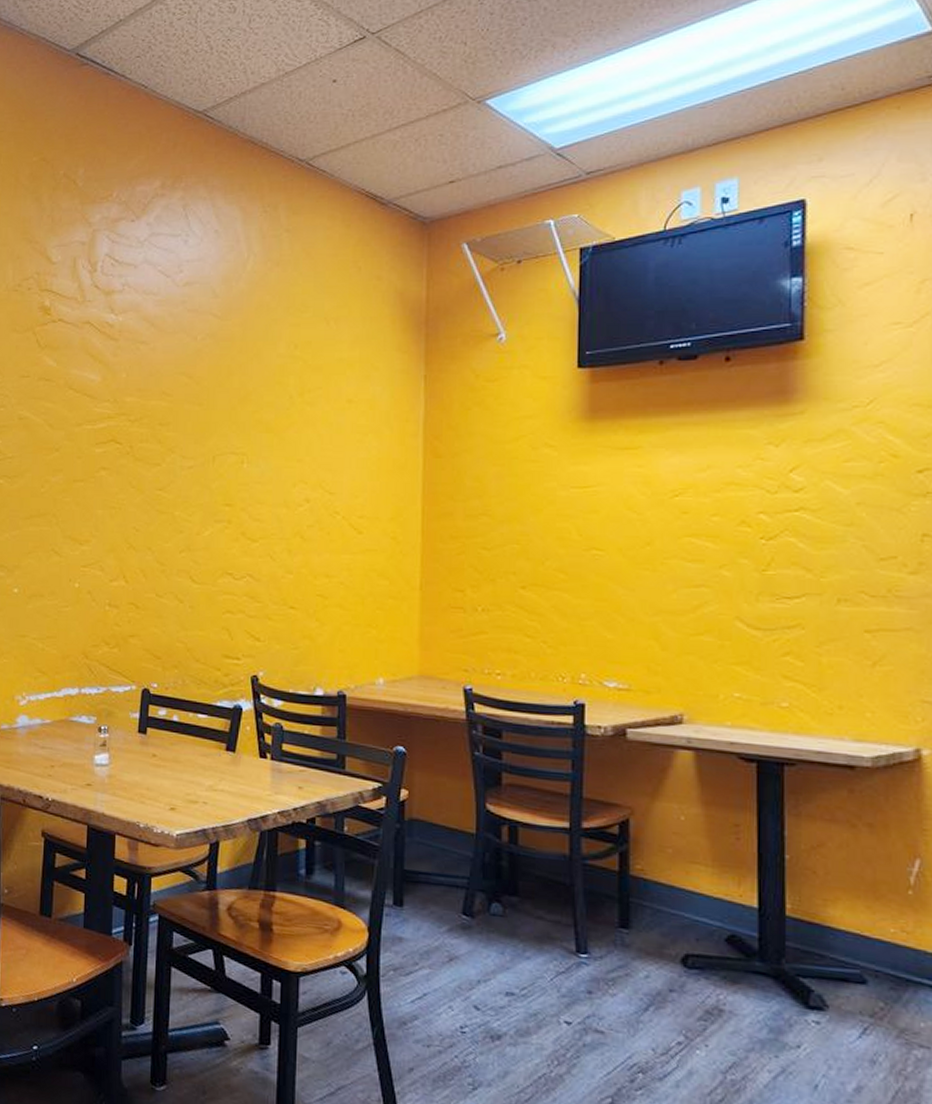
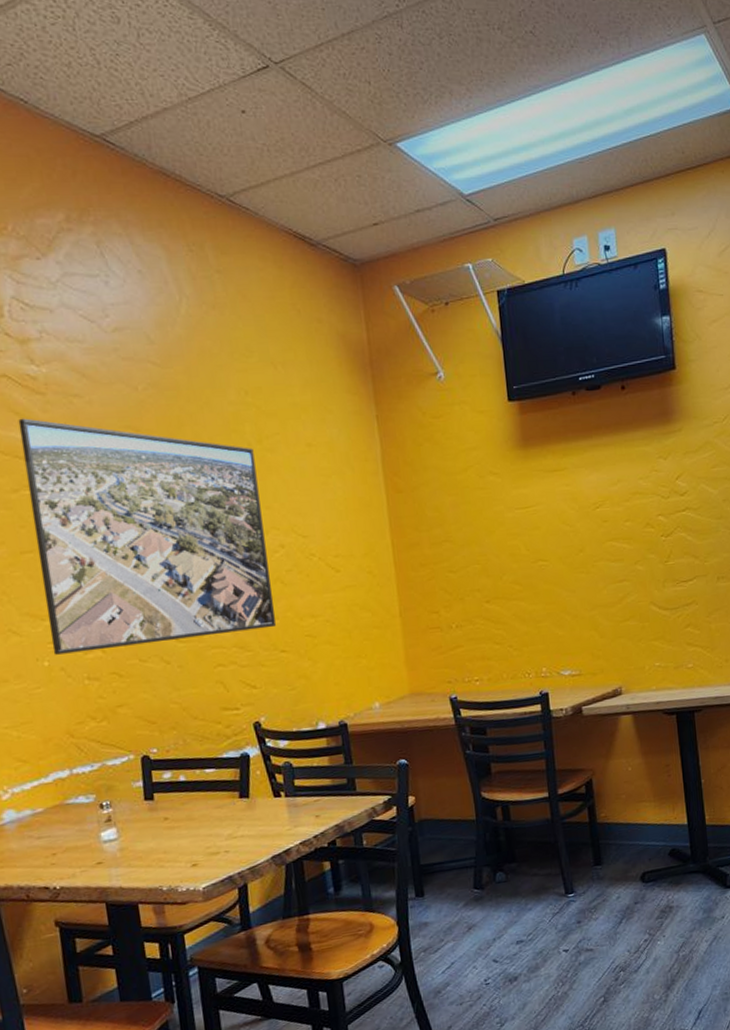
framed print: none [84,360,294,582] -> present [18,418,276,655]

